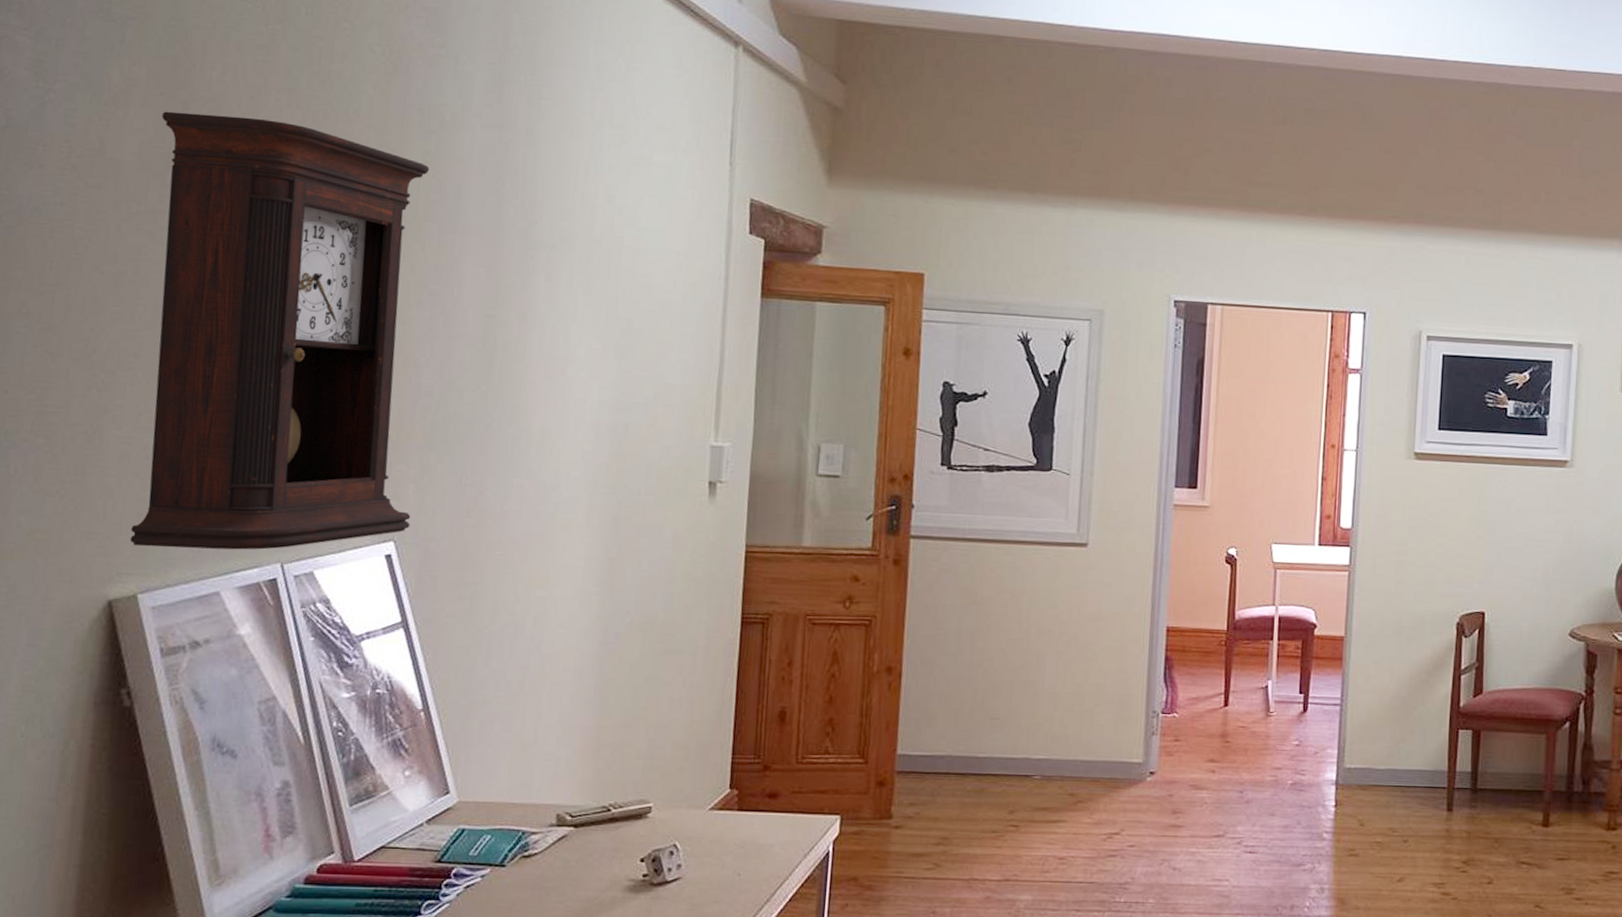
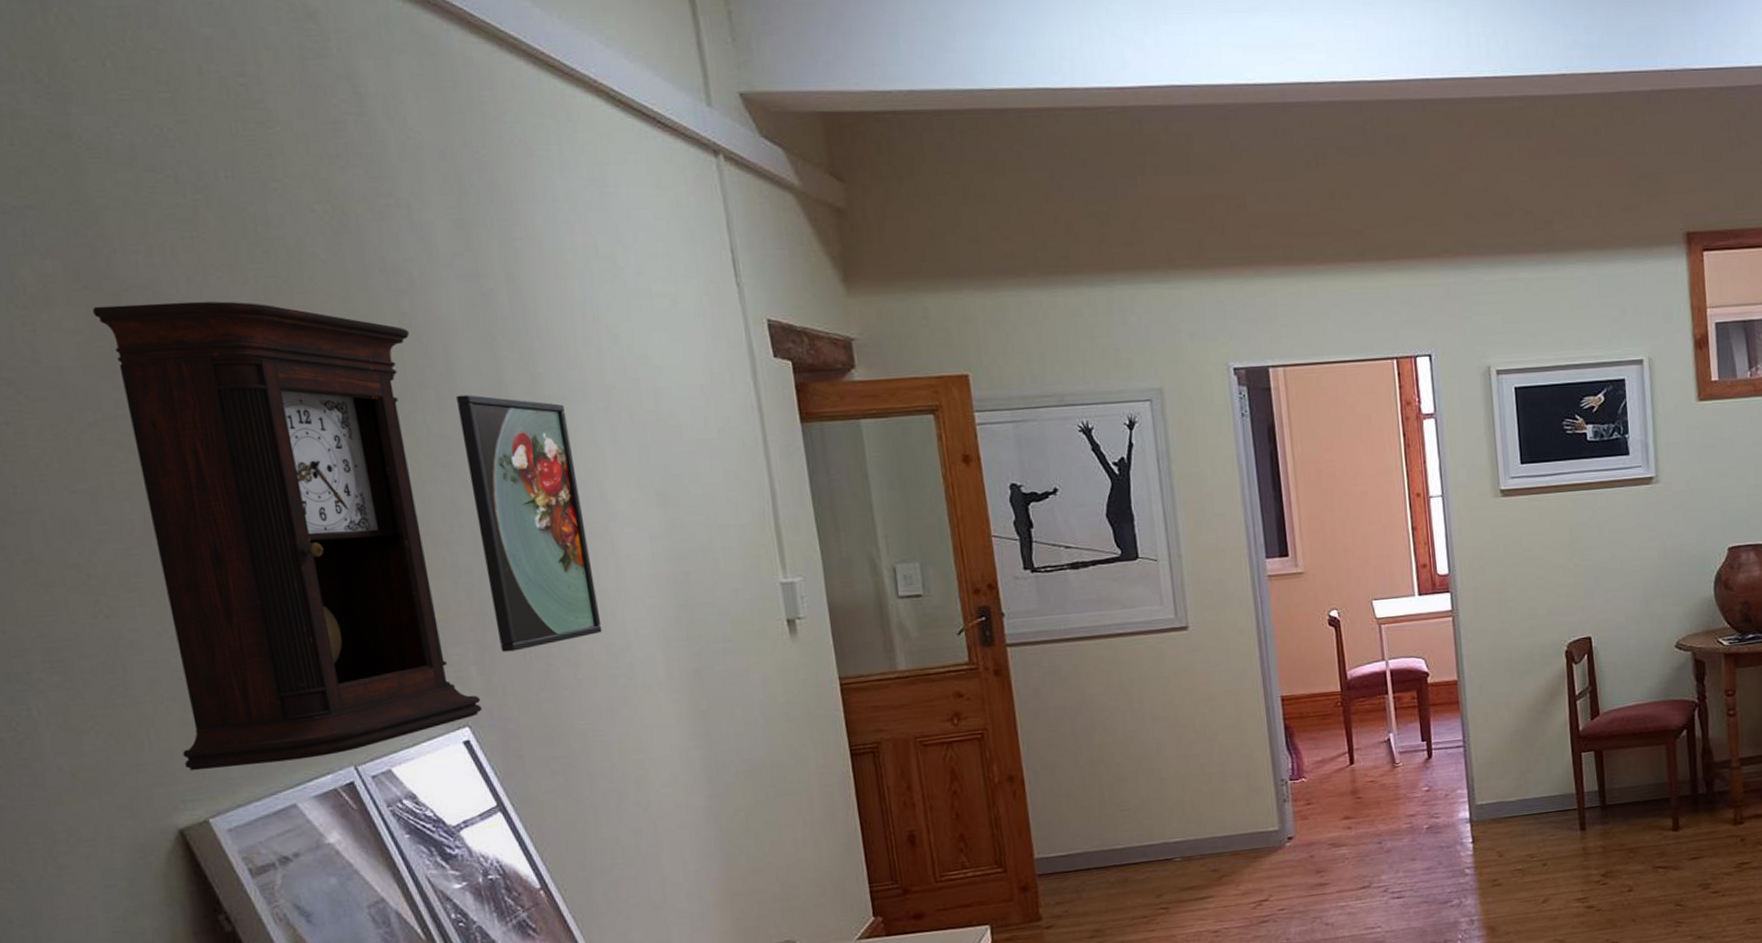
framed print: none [440,231,551,476] -> present [455,394,603,652]

